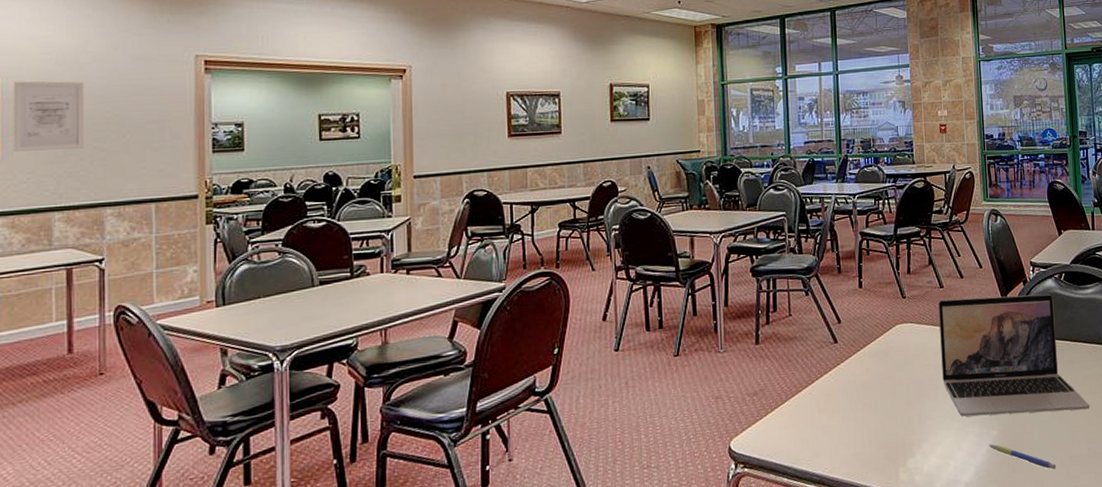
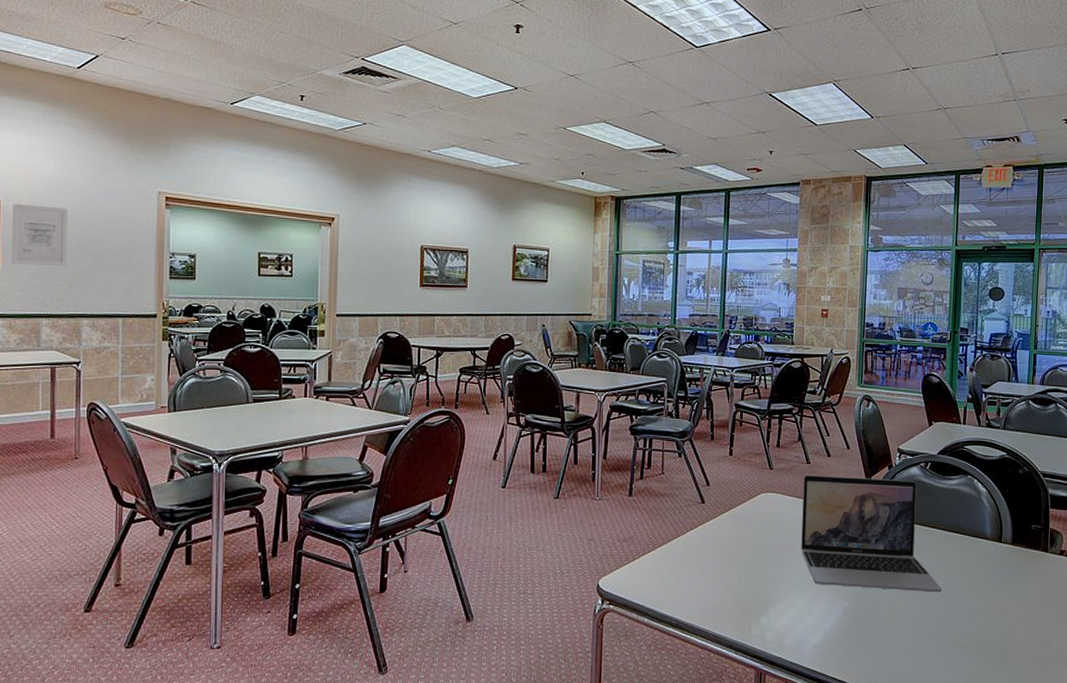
pen: present [989,444,1057,470] -> none [839,612,903,644]

